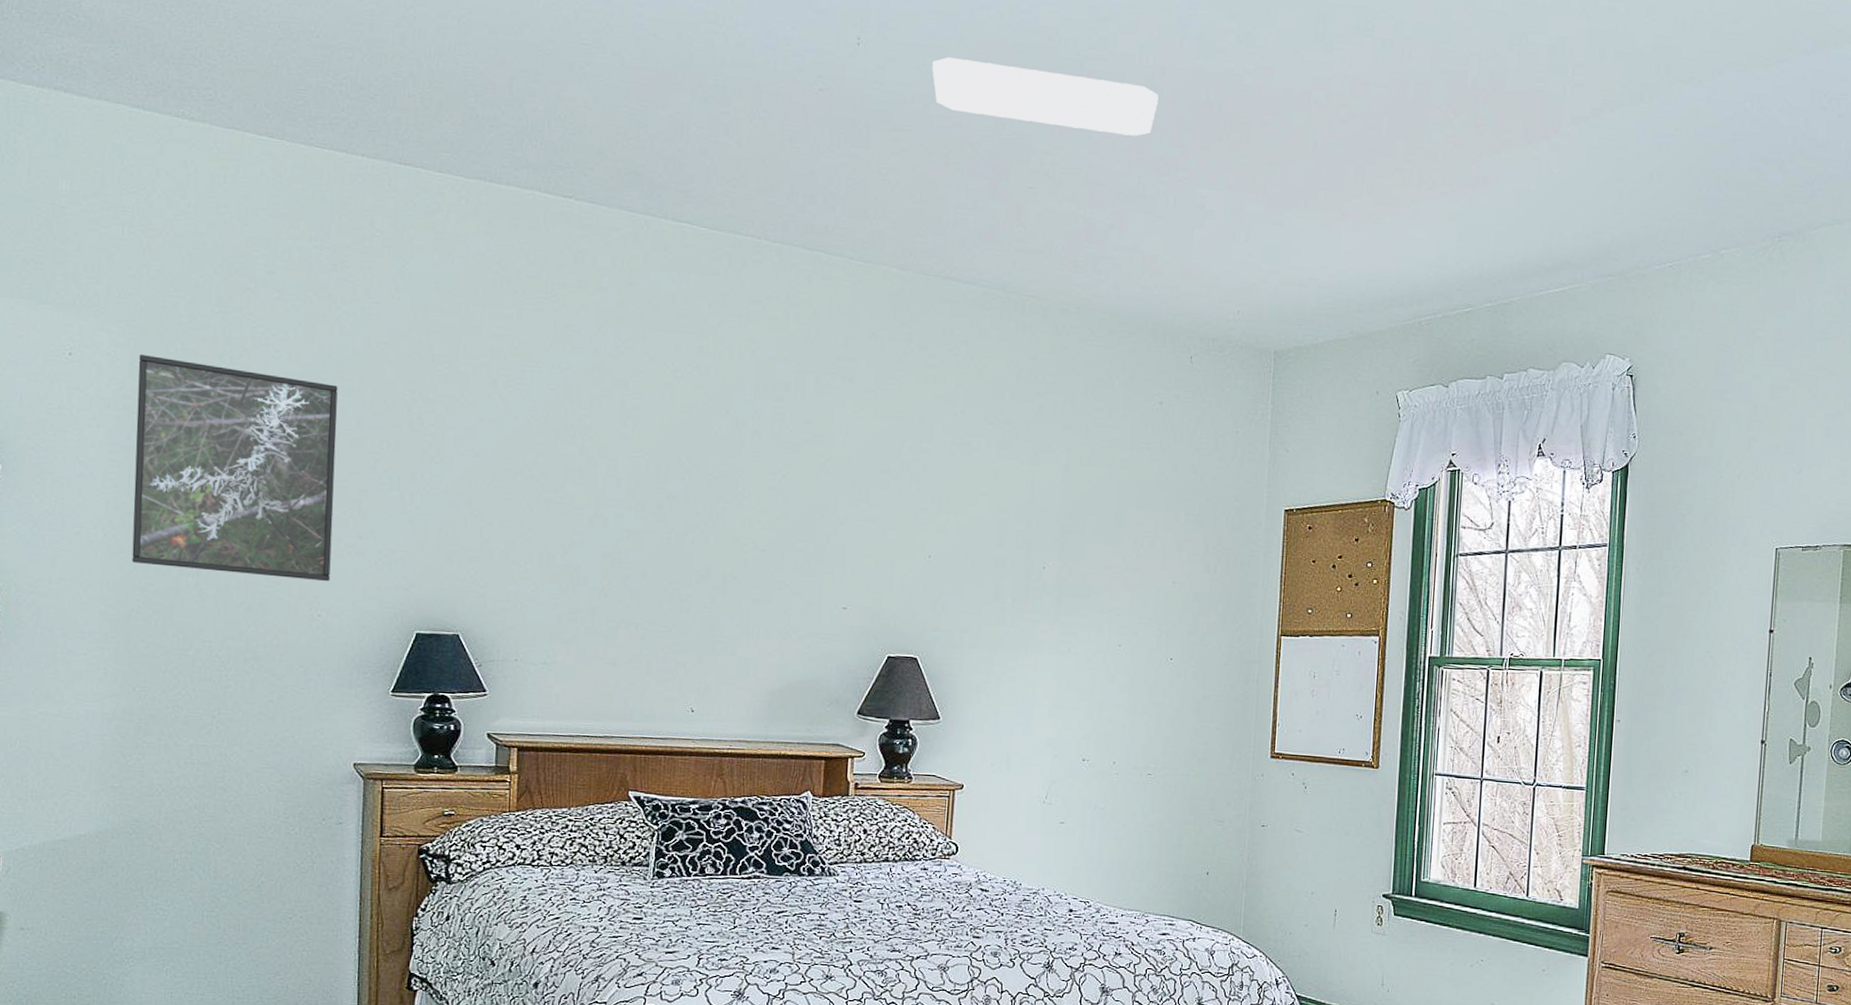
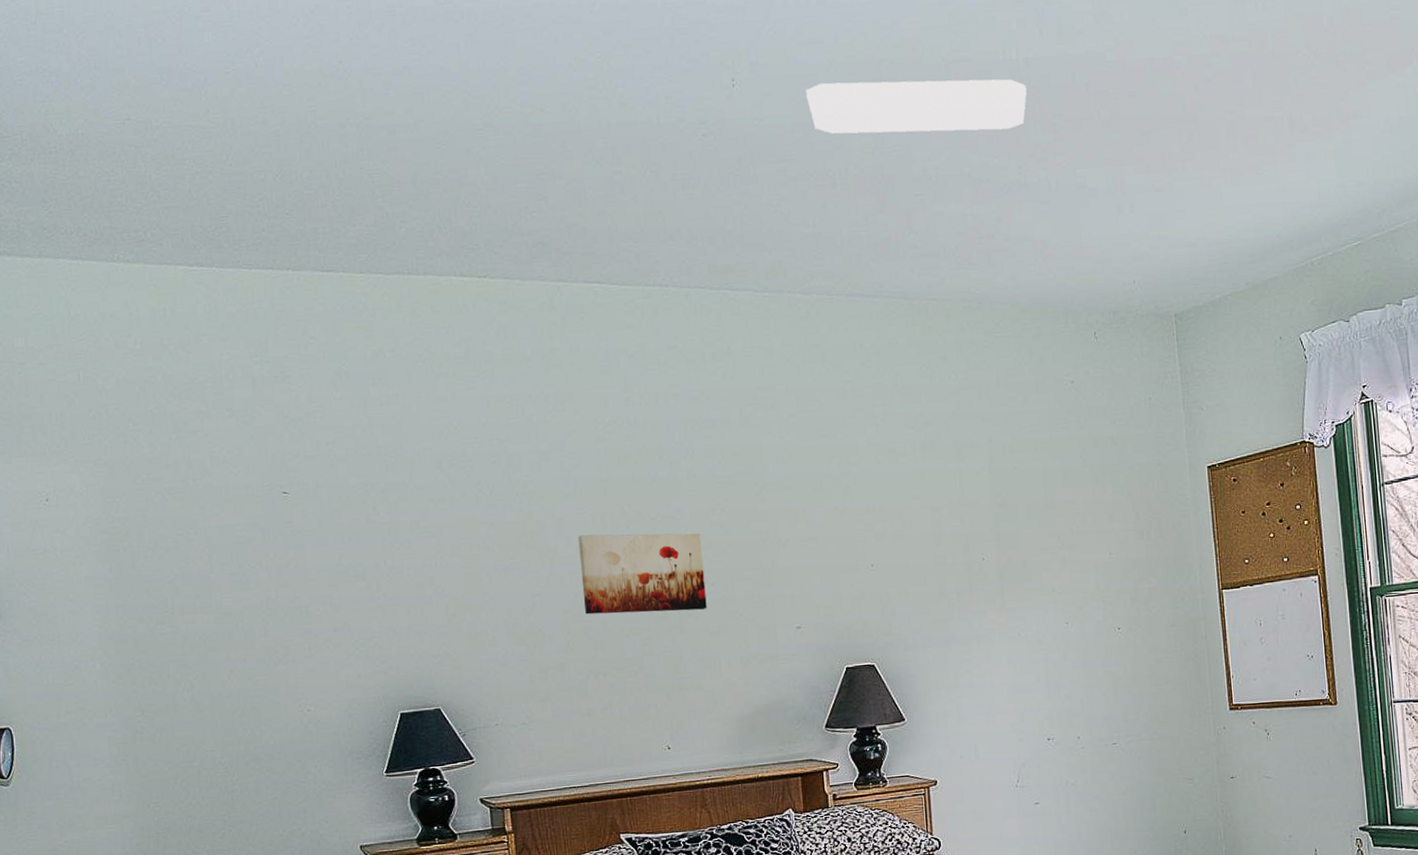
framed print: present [131,353,338,582] -> none [109,489,313,687]
wall art: none [626,478,758,575] -> present [578,533,707,615]

